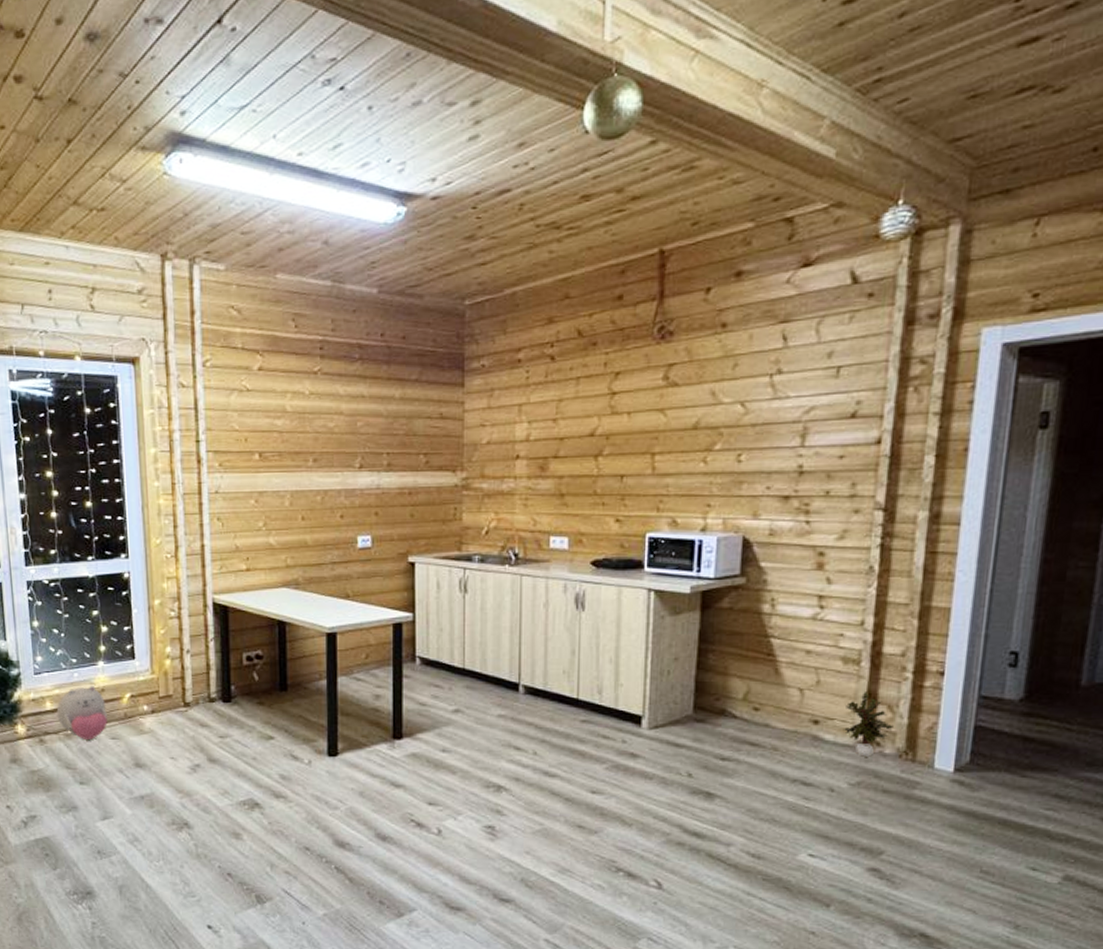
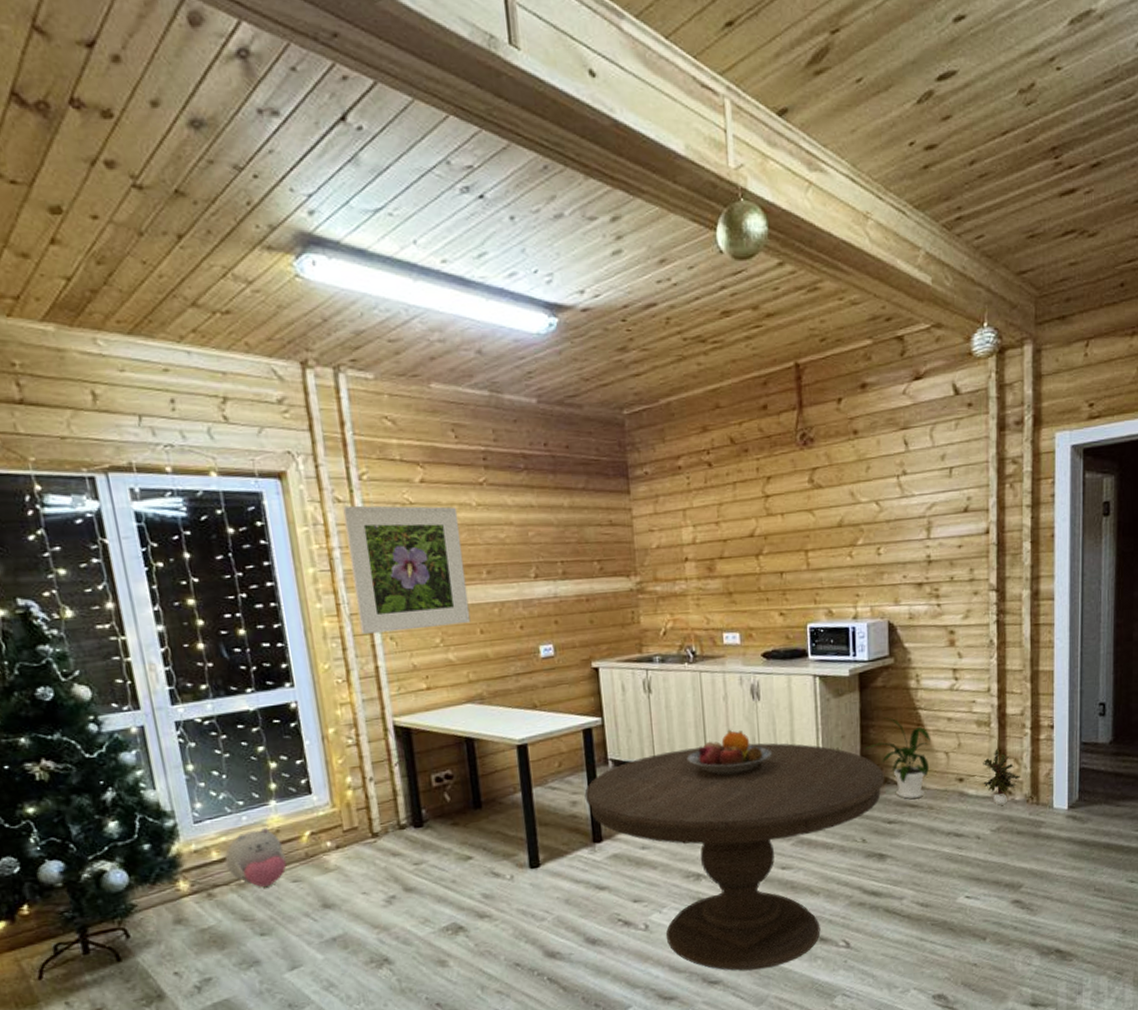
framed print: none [186,390,294,513] -> present [342,505,471,634]
dining table: none [389,654,722,895] -> present [584,743,885,971]
fruit bowl: none [499,638,592,686] -> present [687,729,772,775]
house plant: none [702,641,782,737] -> present [866,716,930,799]

